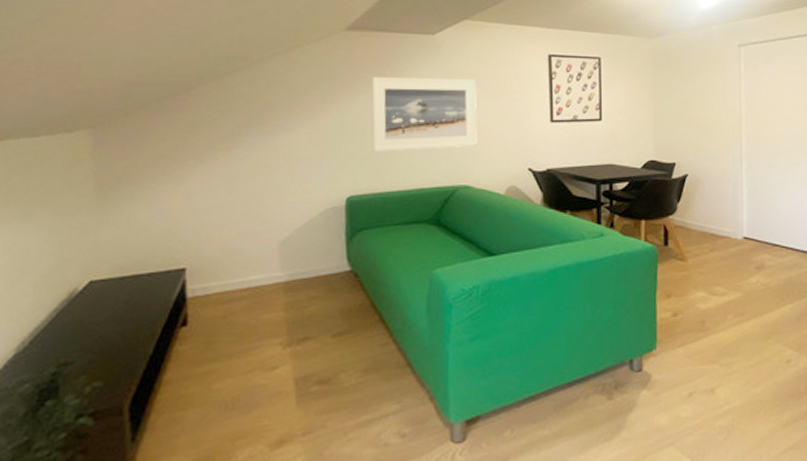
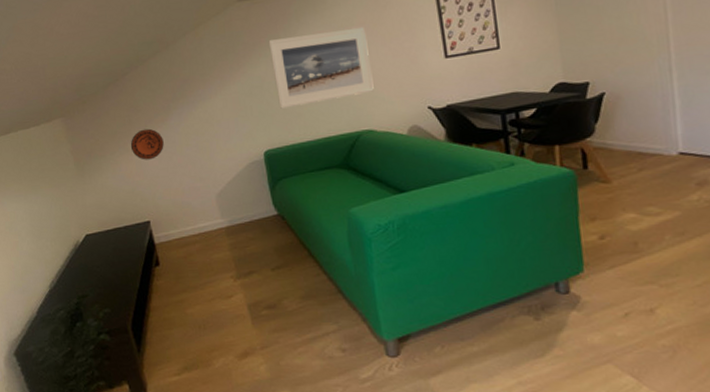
decorative plate: none [178,155,225,193] -> present [130,128,164,160]

